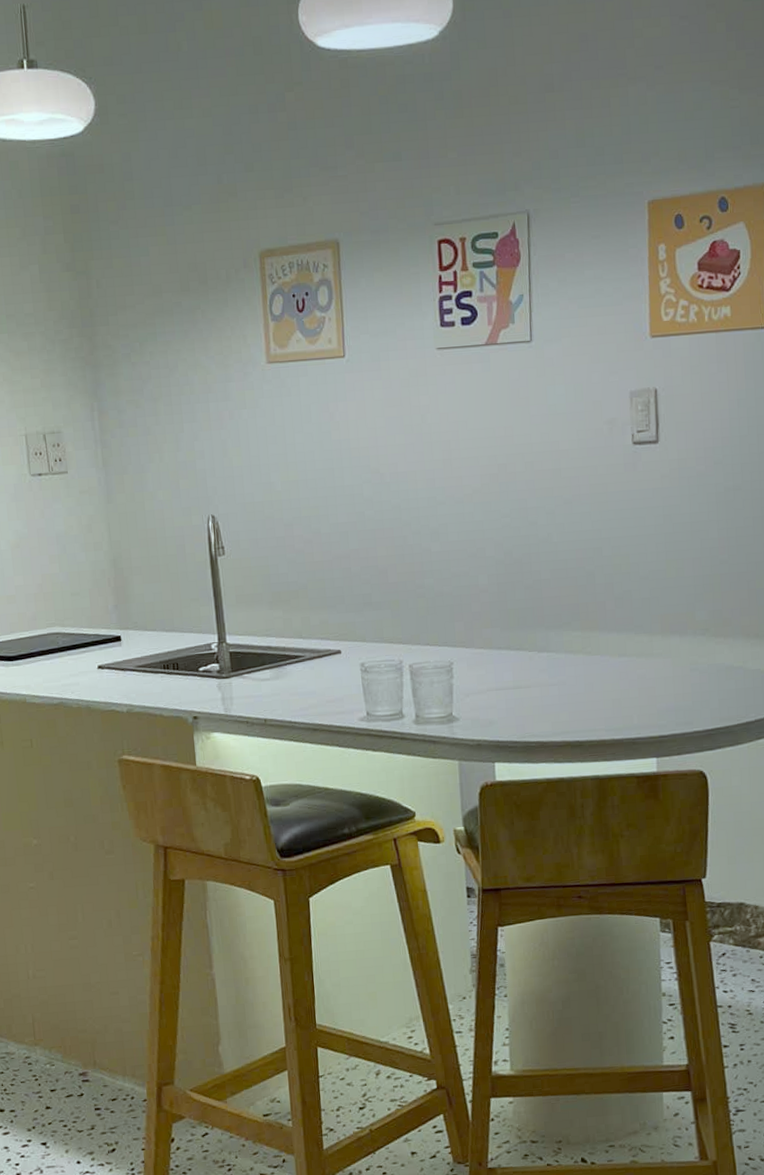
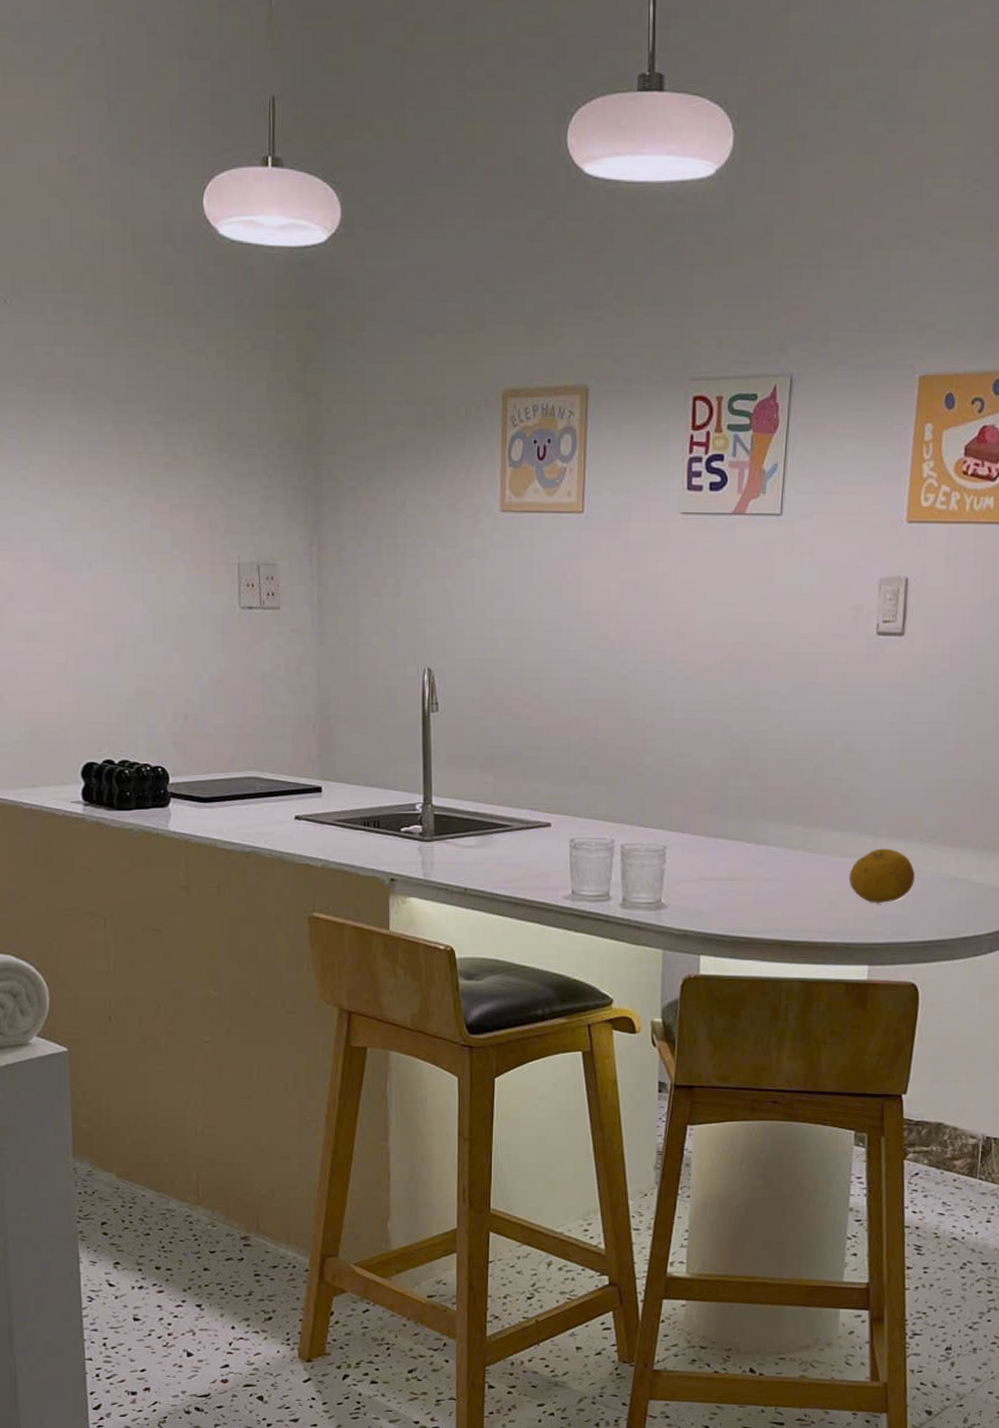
fruit: none [629,644,692,698] -> present [849,848,915,903]

